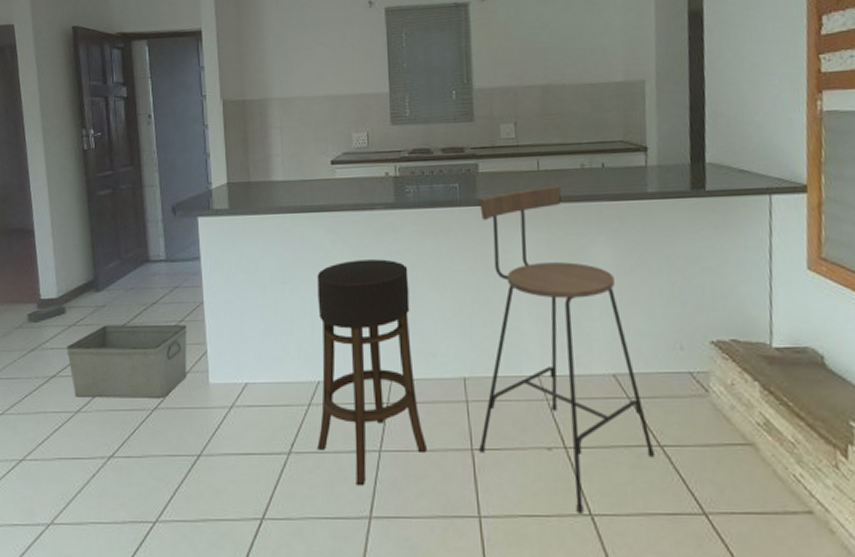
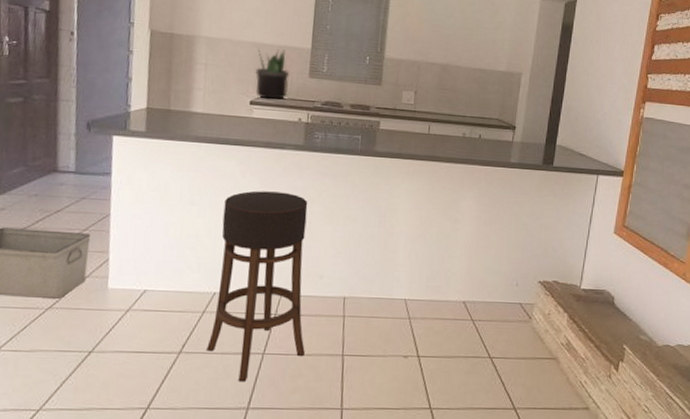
planter: none [332,98,369,156] -> present [255,48,289,100]
bar stool: present [479,185,655,514] -> none [349,147,485,408]

